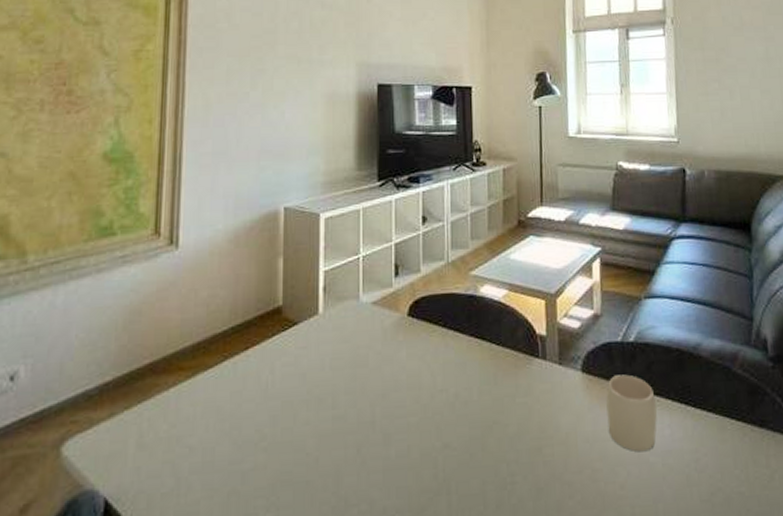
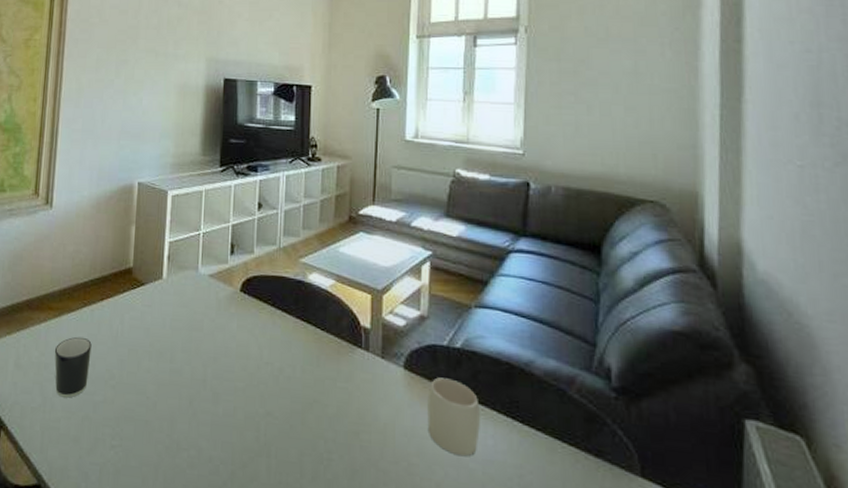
mug: none [188,396,236,474] -> present [54,336,92,398]

